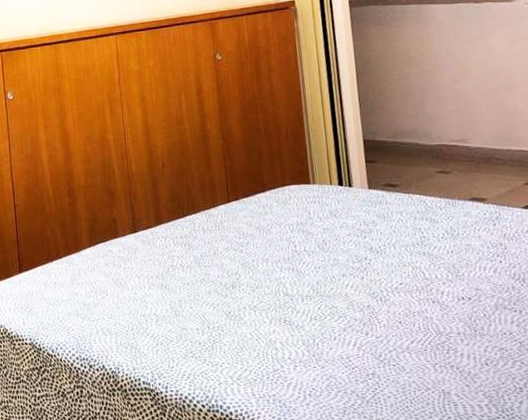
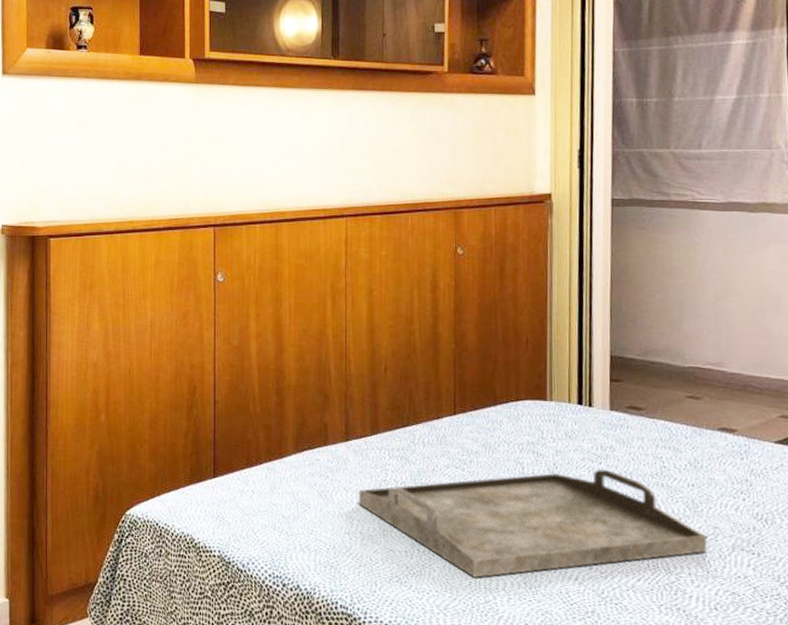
serving tray: none [150,243,472,349] -> present [359,470,708,578]

